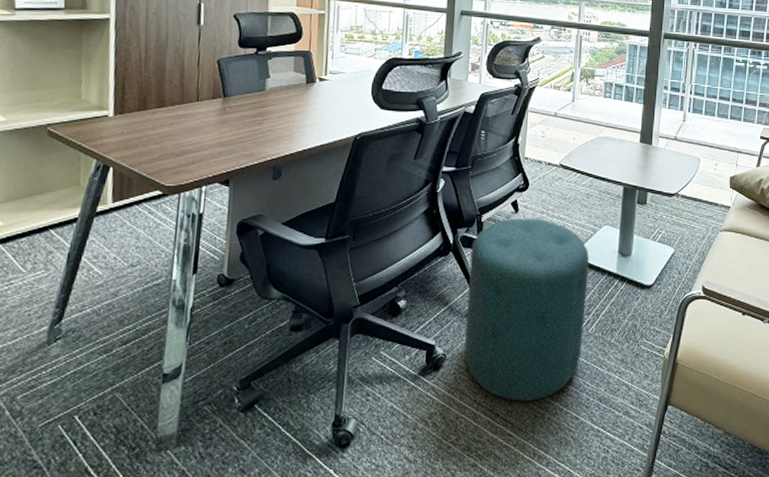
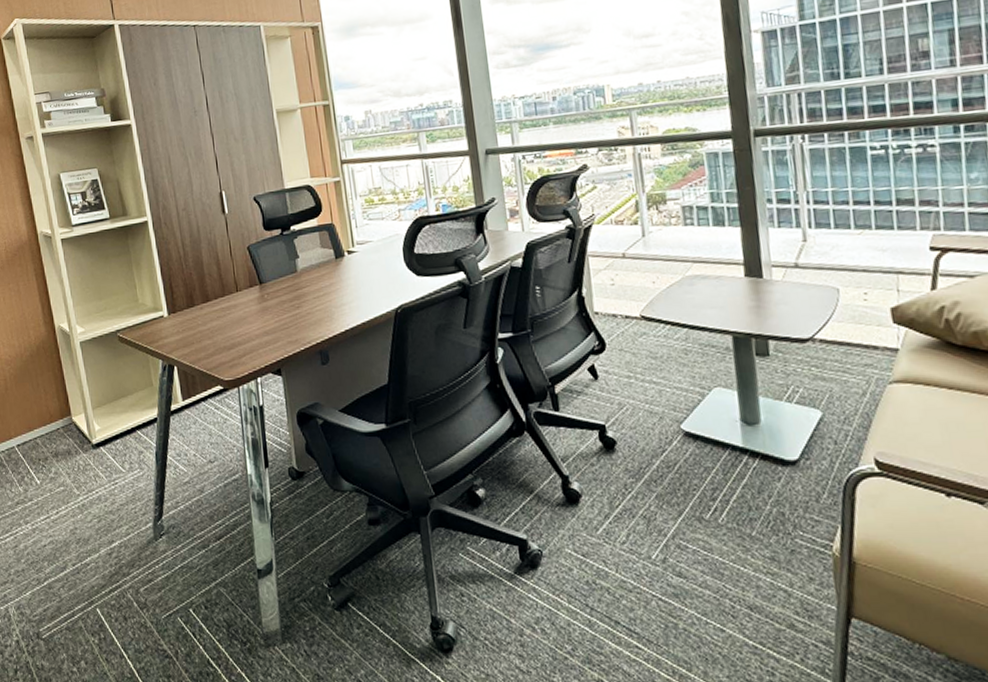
ottoman: present [464,219,589,402] -> none [548,385,713,607]

